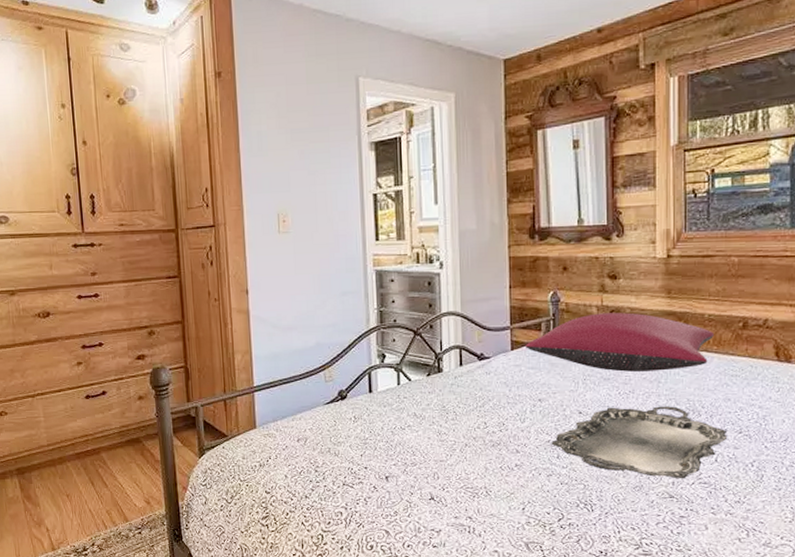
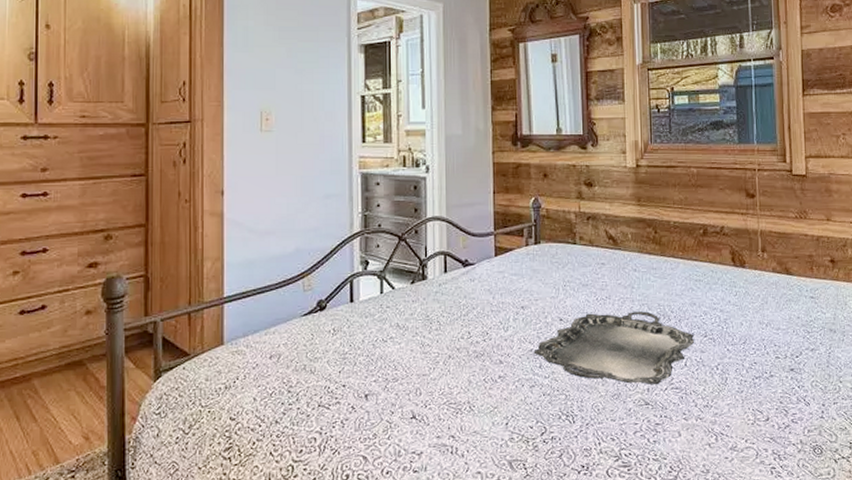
pillow: present [525,312,715,372] -> none [509,219,680,278]

